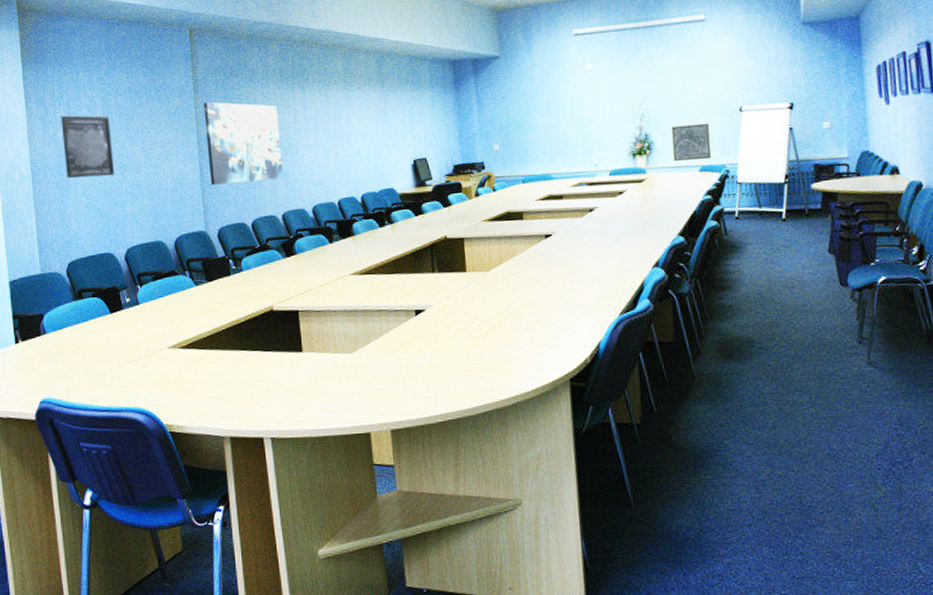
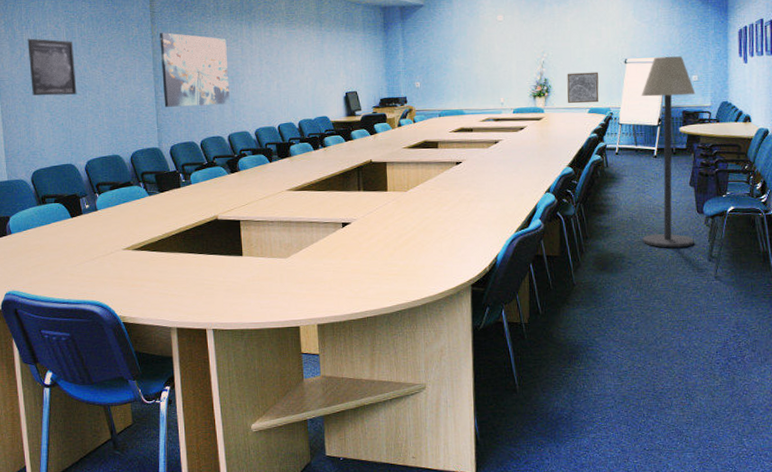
floor lamp: none [762,100,839,329] -> present [641,56,696,248]

